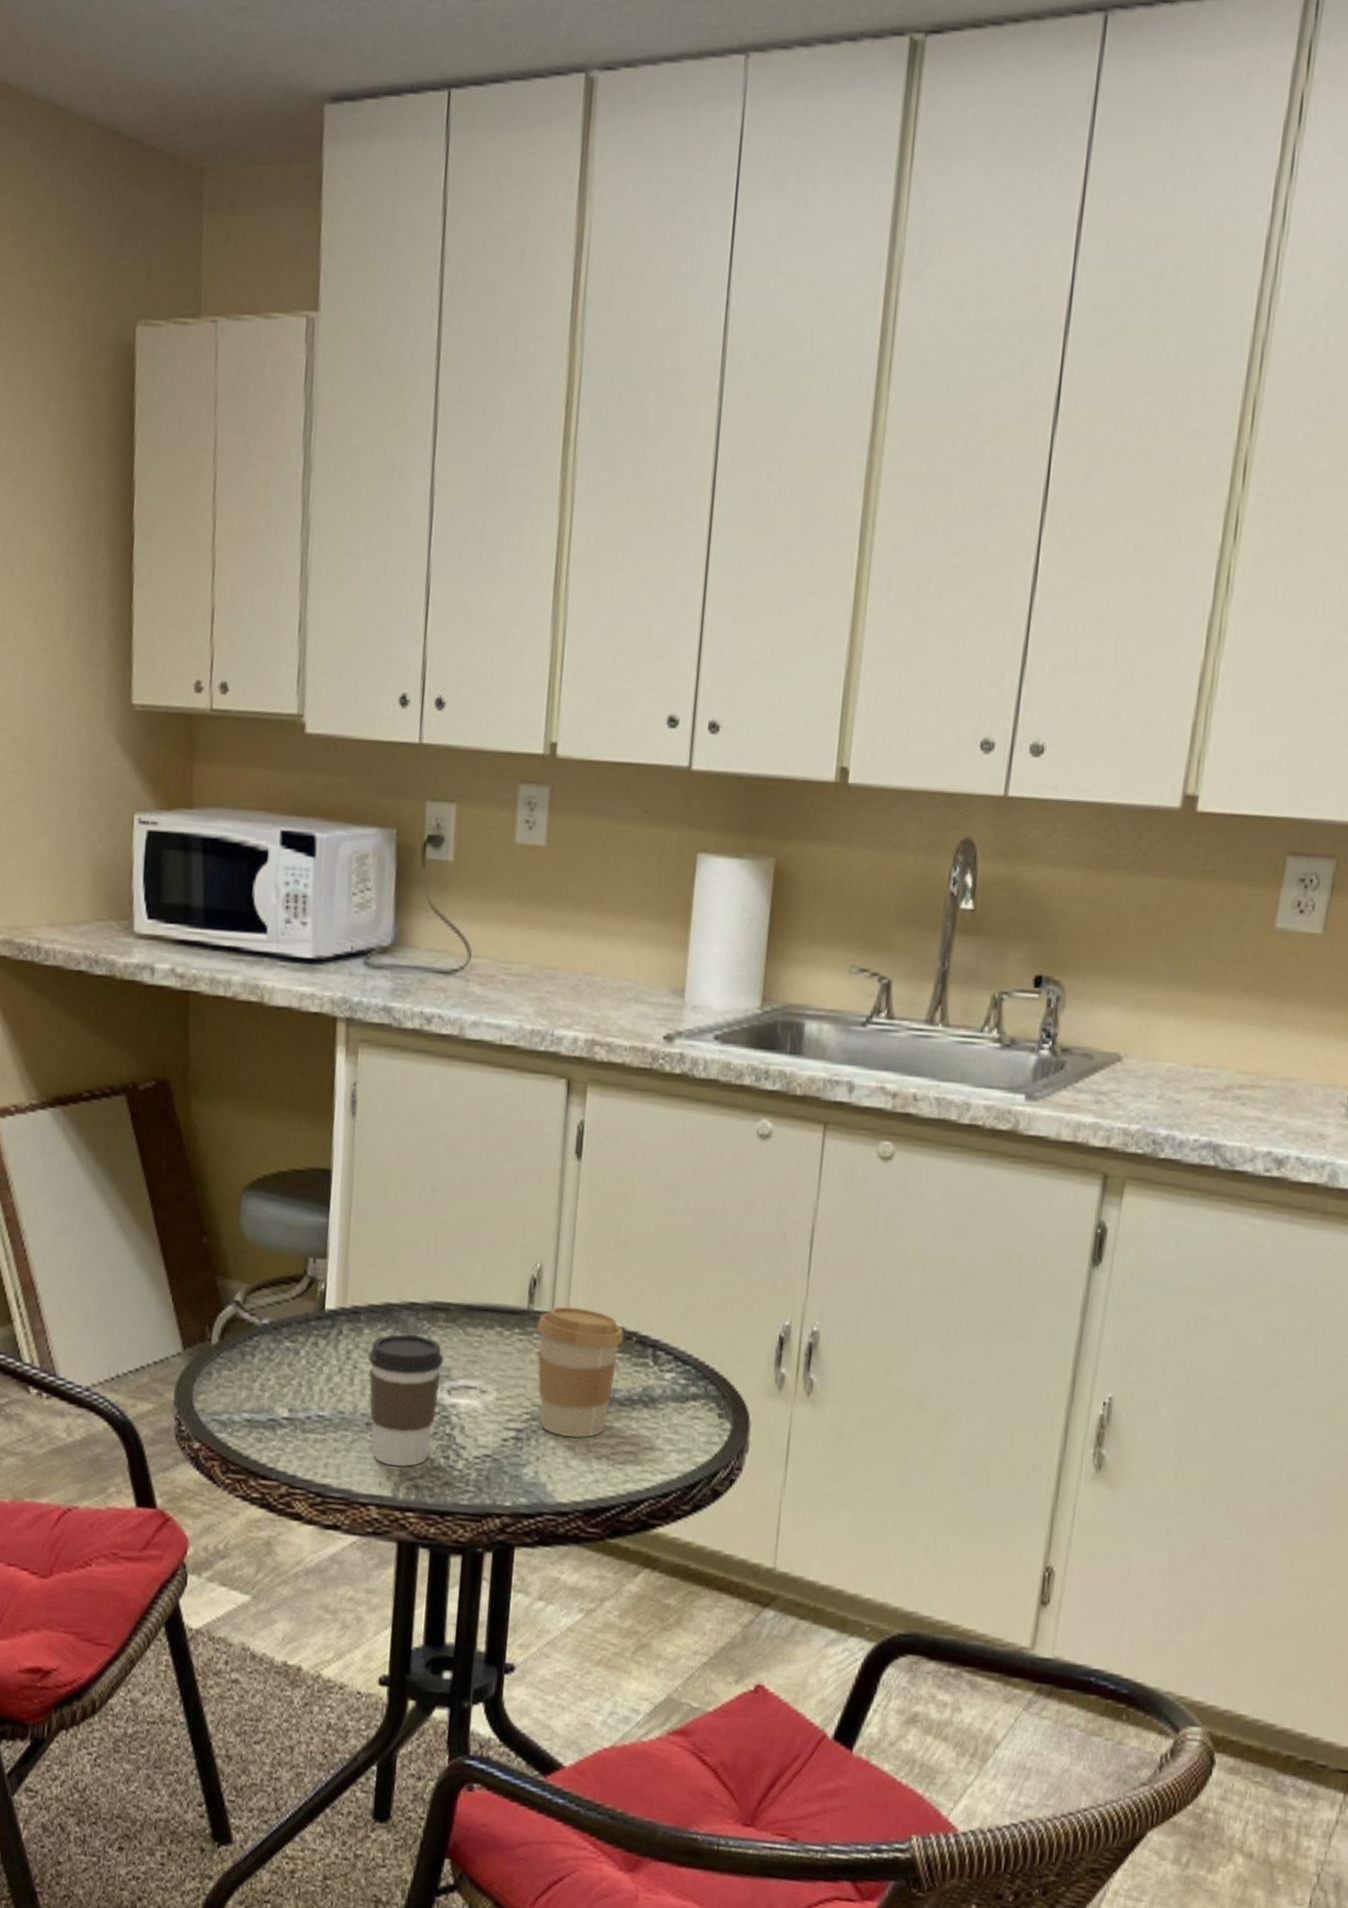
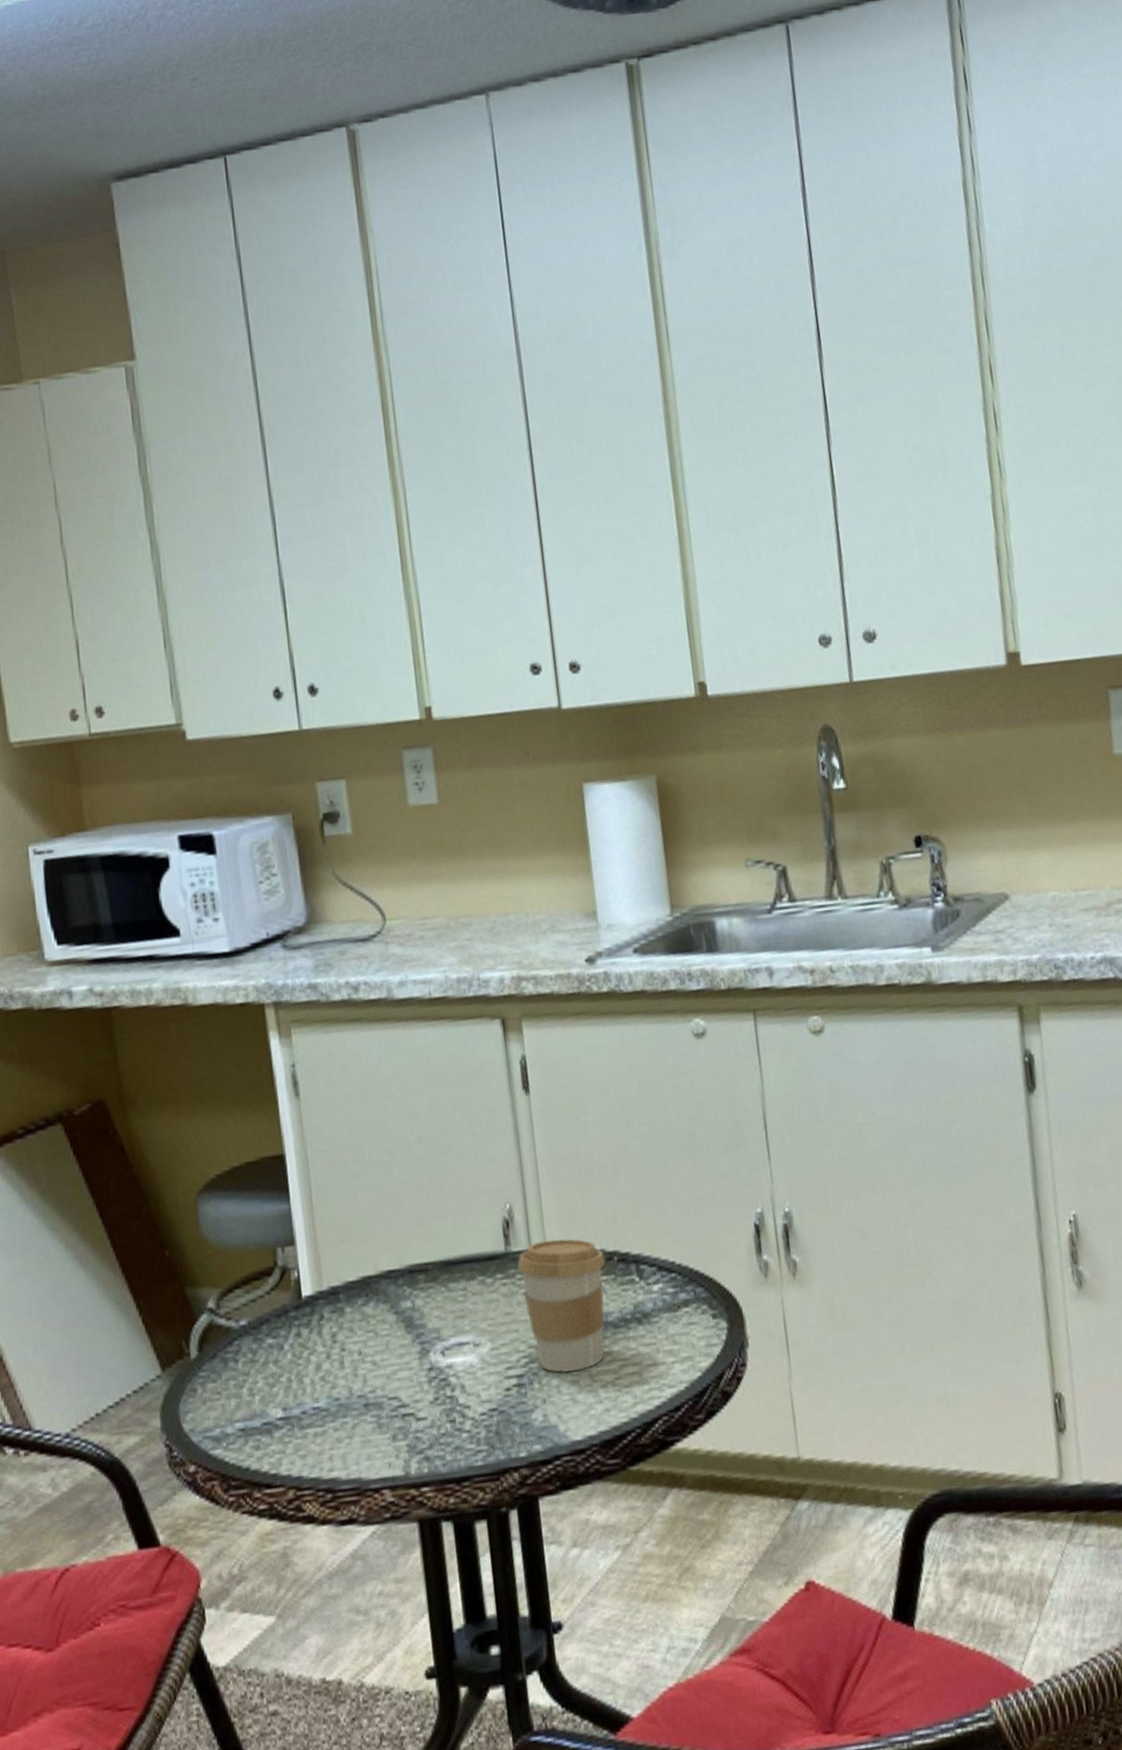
coffee cup: present [367,1333,444,1467] -> none [353,1302,434,1443]

